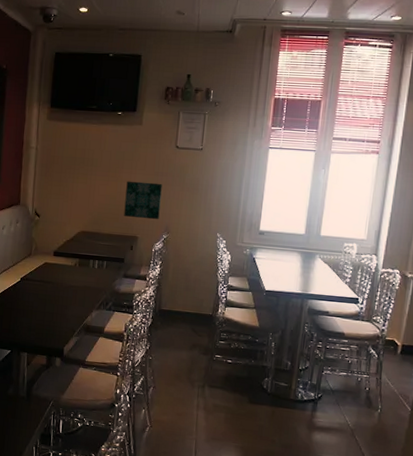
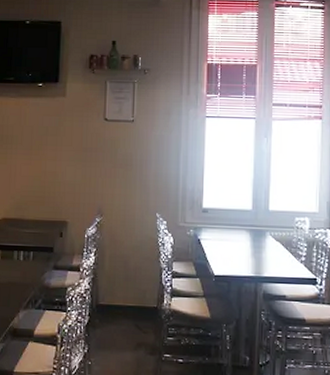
wall art: present [124,181,162,220] -> none [50,159,92,201]

